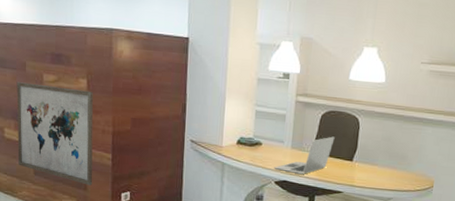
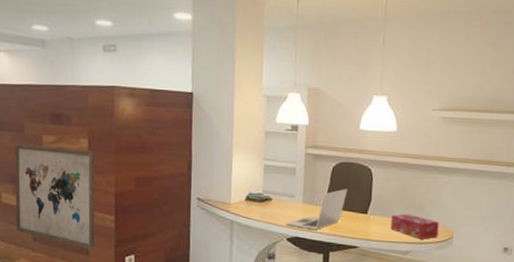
tissue box: none [374,162,421,187] -> present [390,213,439,239]

